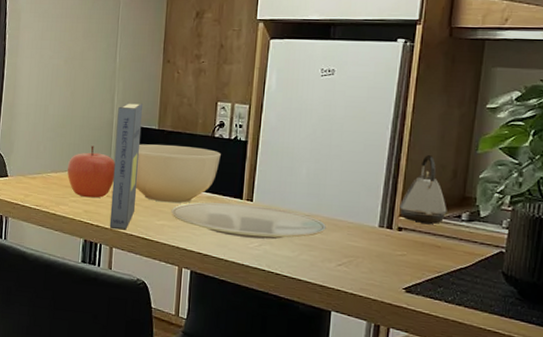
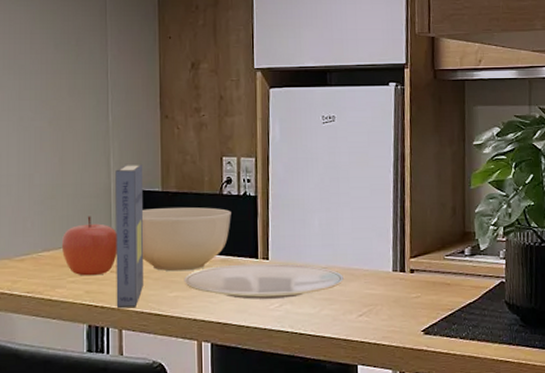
kettle: present [399,155,447,224] -> none [409,195,452,263]

